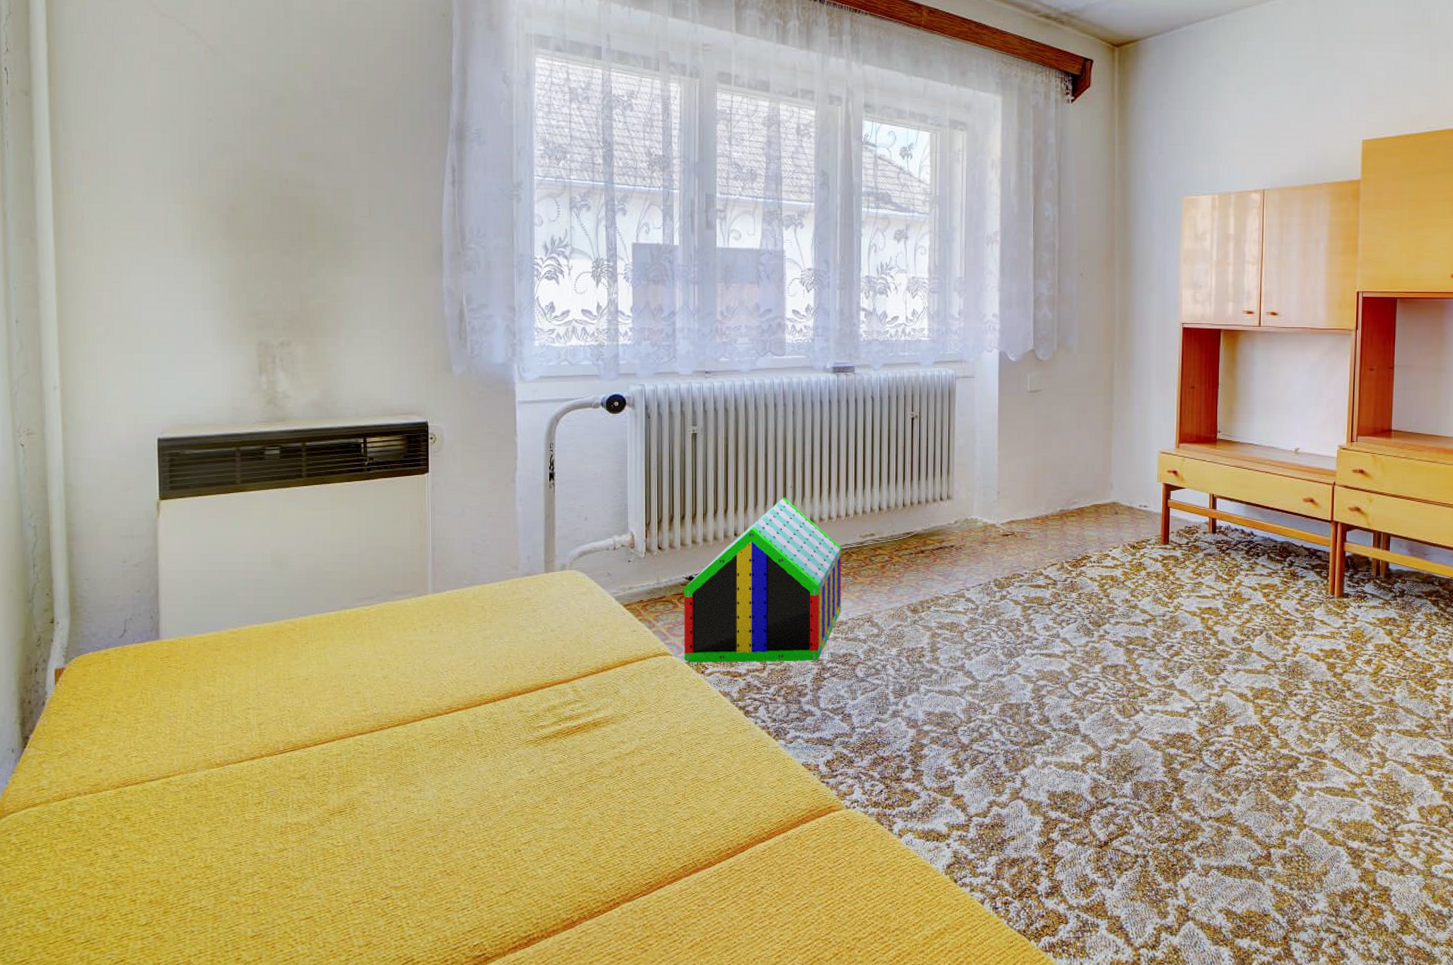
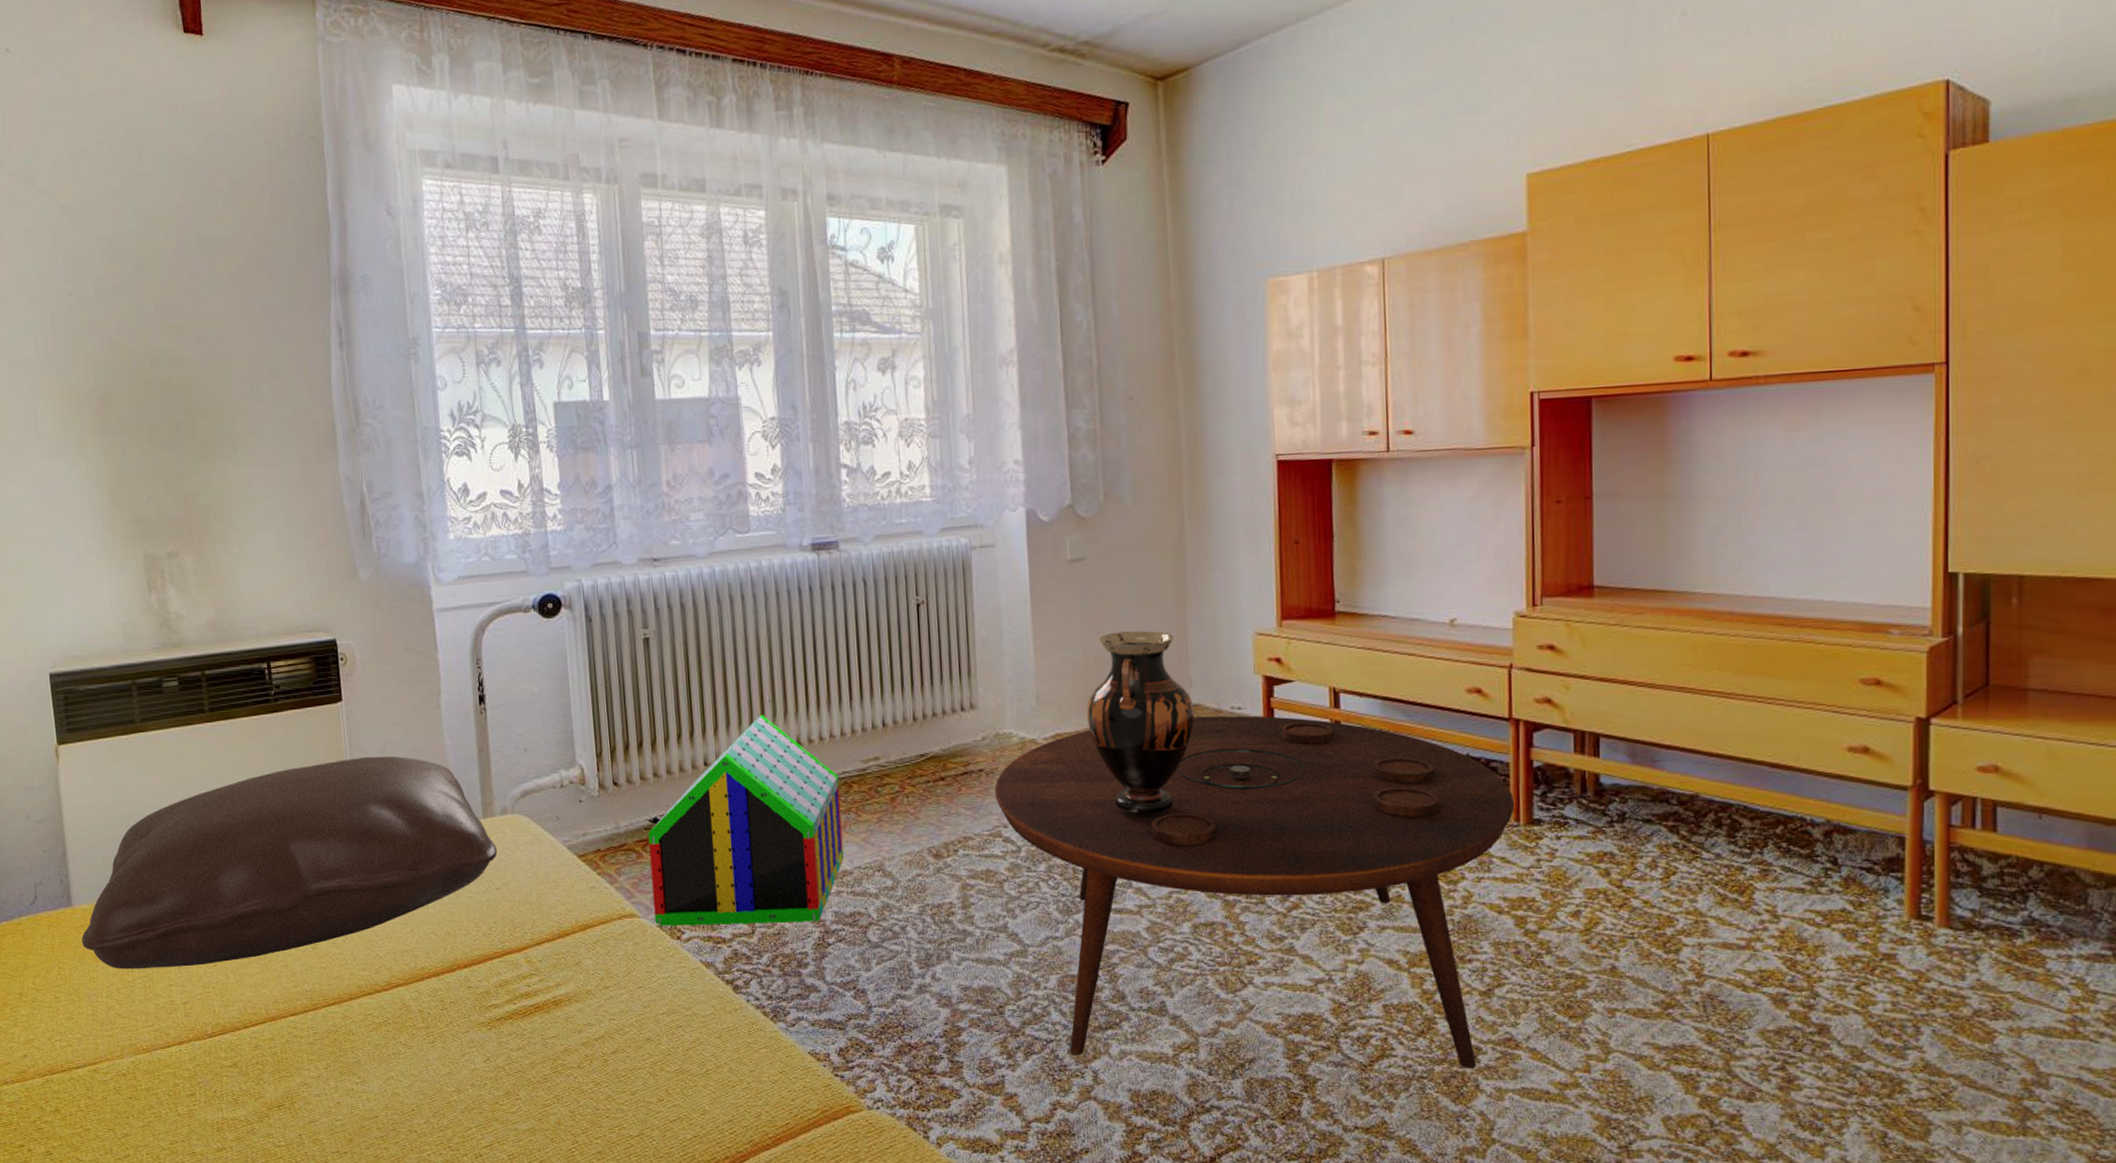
pillow: none [166,519,555,695] -> present [81,756,498,970]
coffee table: none [962,512,1332,773] -> present [994,715,1515,1068]
vase: none [1034,446,1113,582] -> present [1086,631,1195,814]

